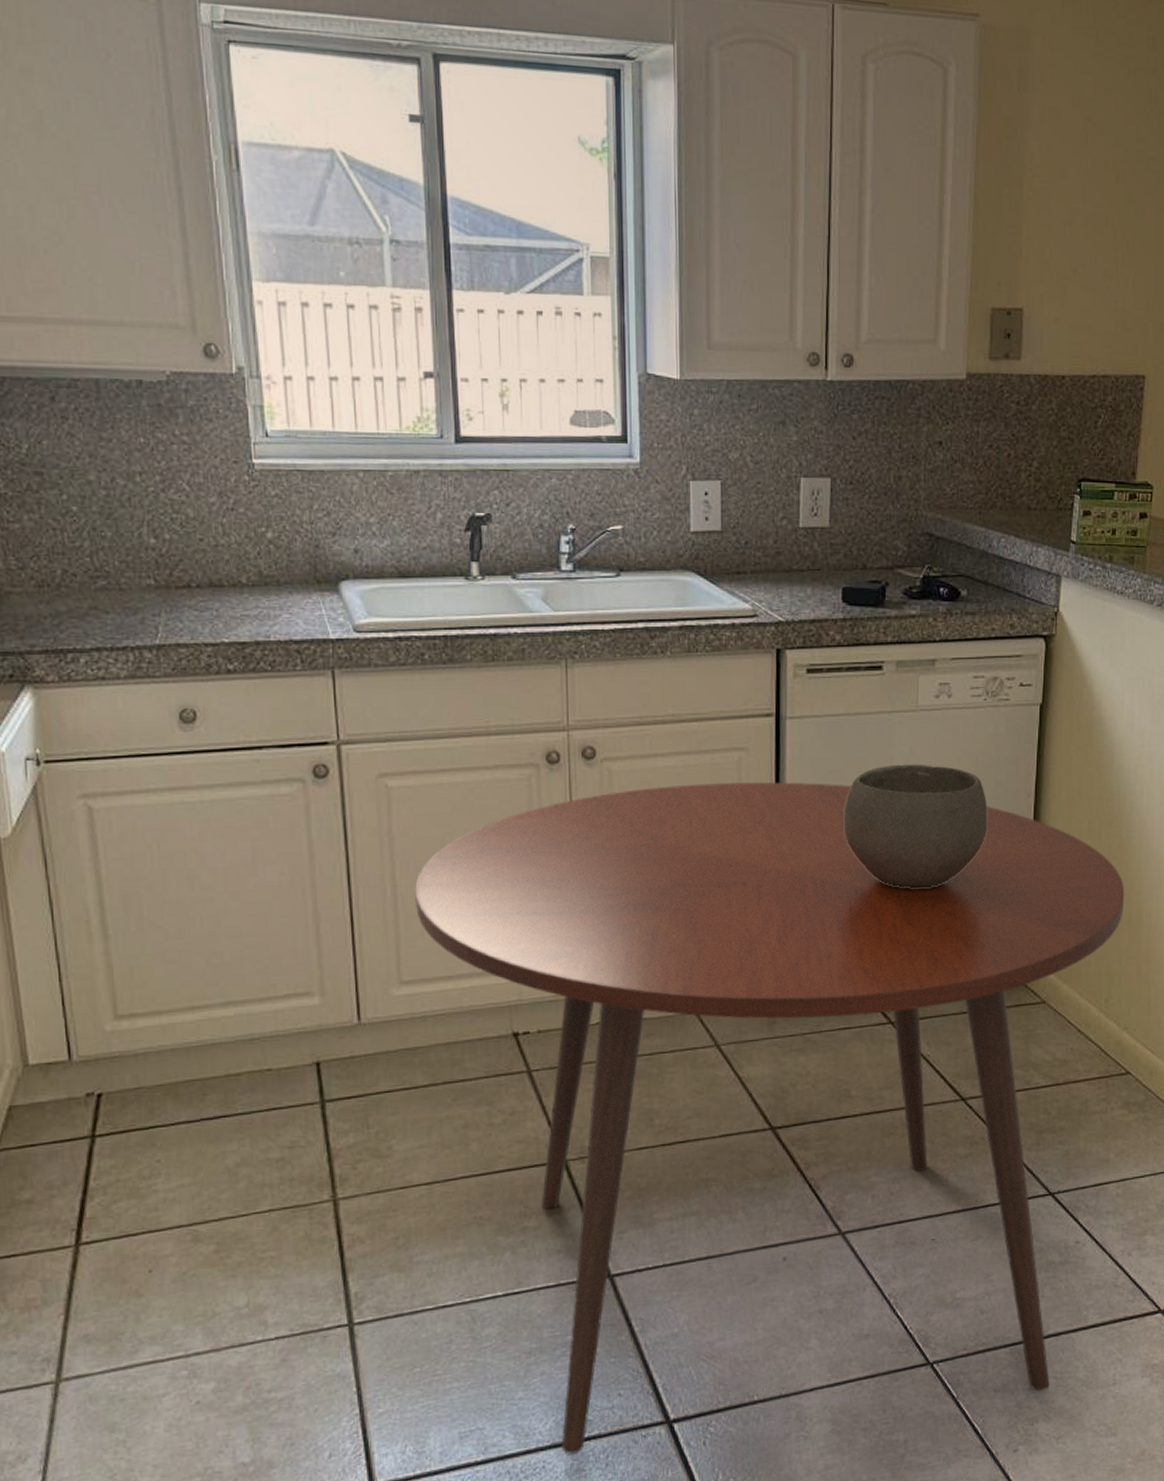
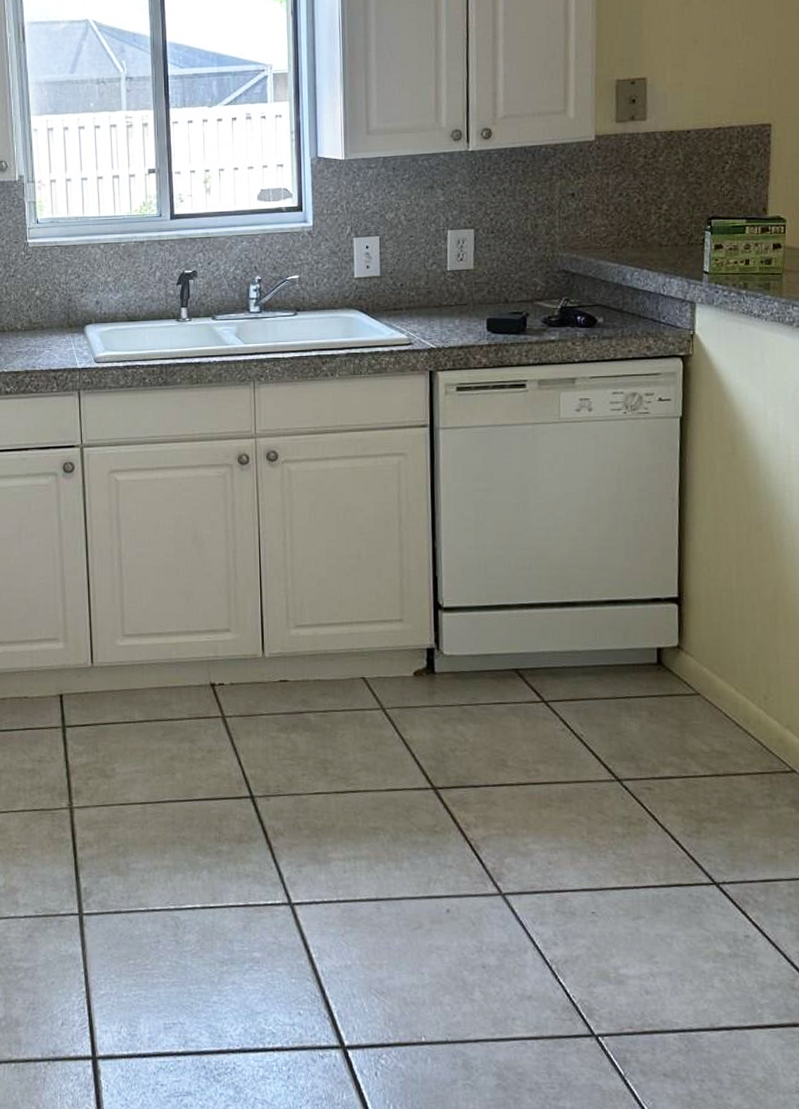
dining table: present [415,782,1125,1454] -> none [136,483,780,1085]
bowl: present [843,764,988,888] -> none [493,469,633,580]

